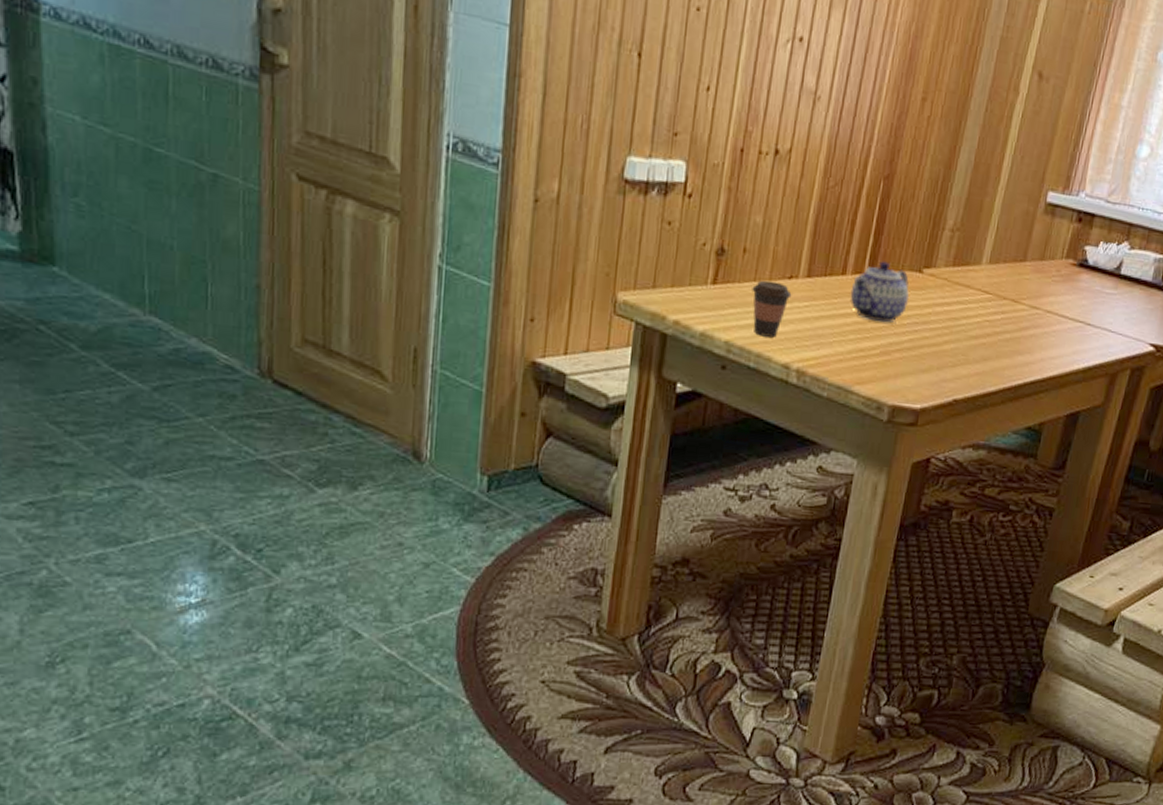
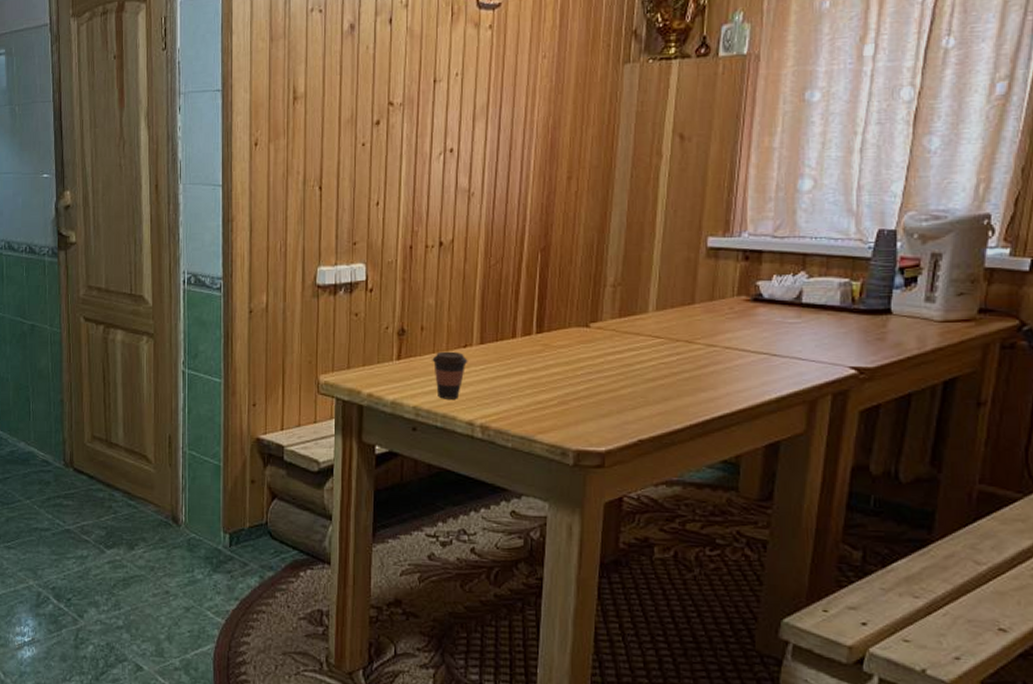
teapot: present [849,261,910,323] -> none [522,321,580,376]

